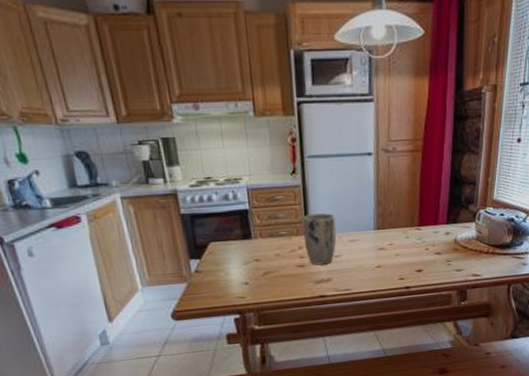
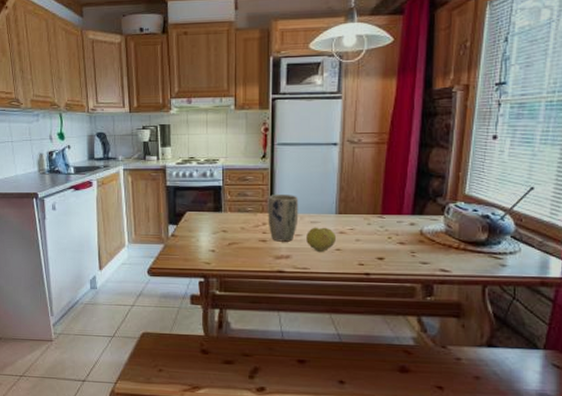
fruit: none [346,245,376,271] -> present [306,227,336,252]

